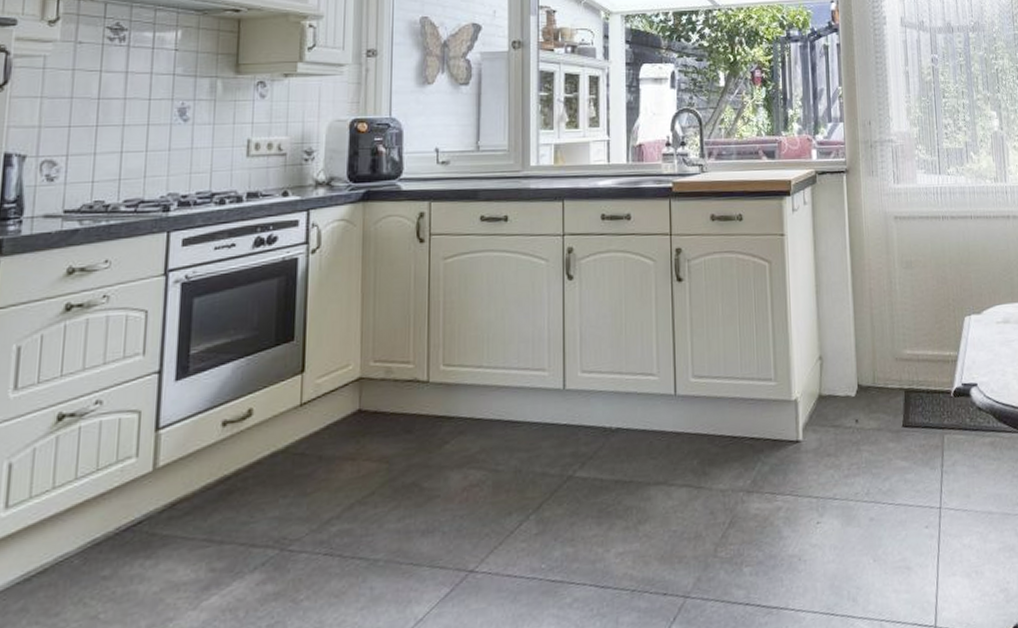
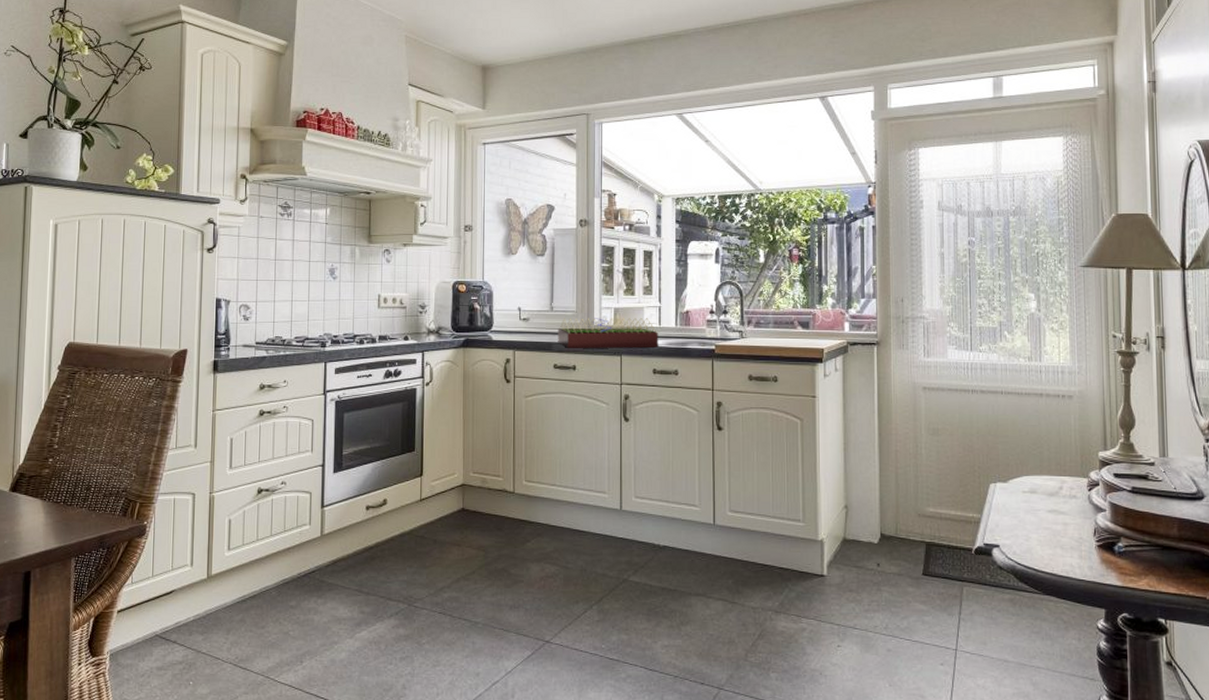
dish rack: none [485,153,607,197] -> present [558,317,658,349]

